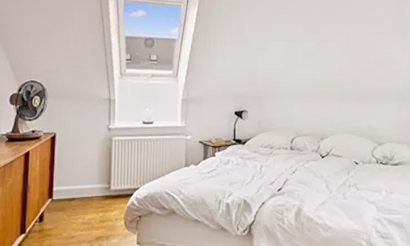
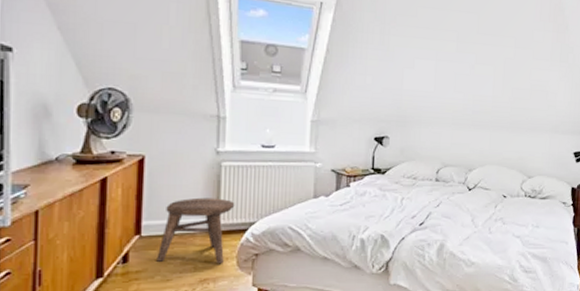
stool: none [64,167,123,224] -> present [156,197,235,264]

